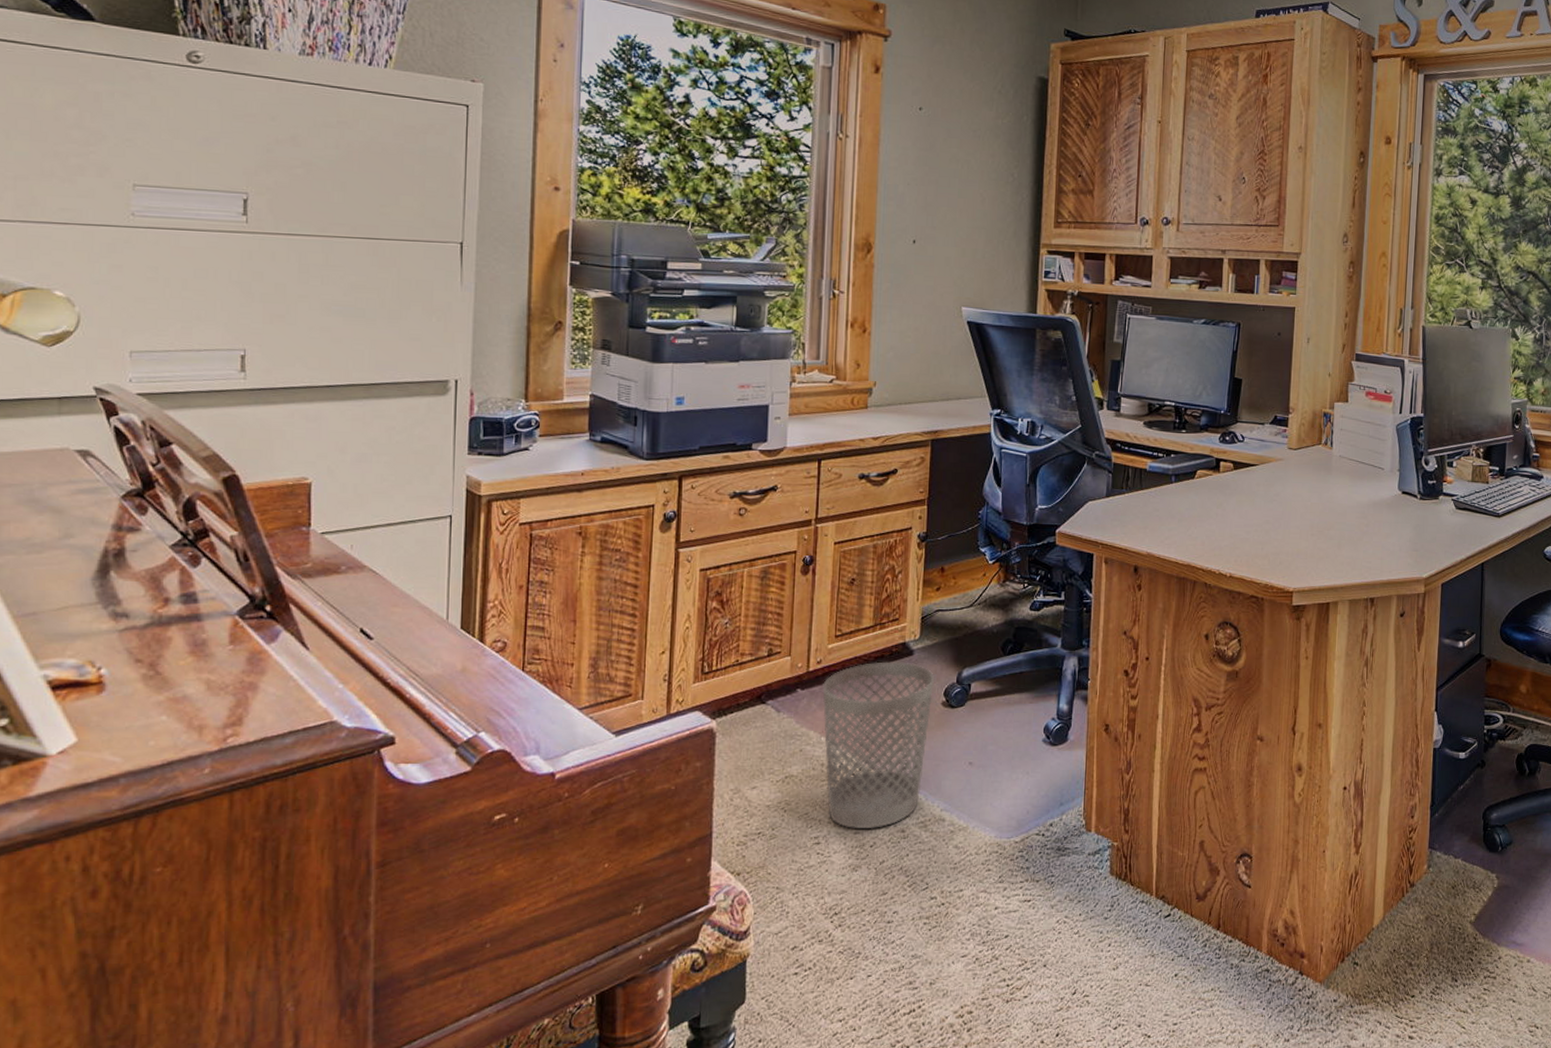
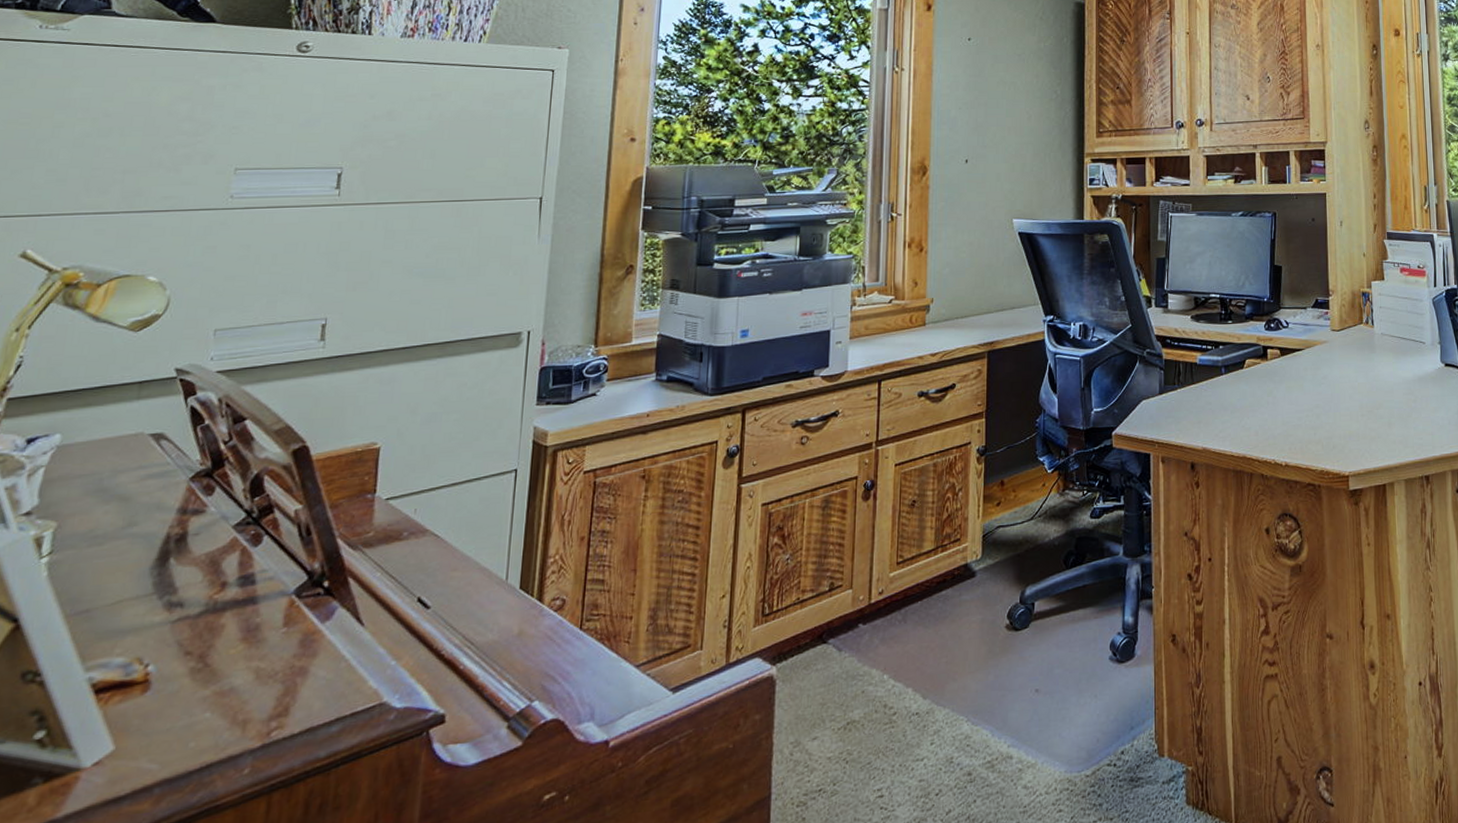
wastebasket: present [822,661,935,829] -> none [885,585,998,776]

